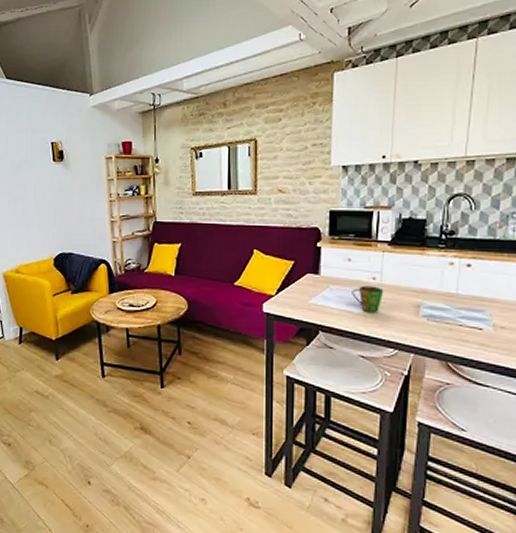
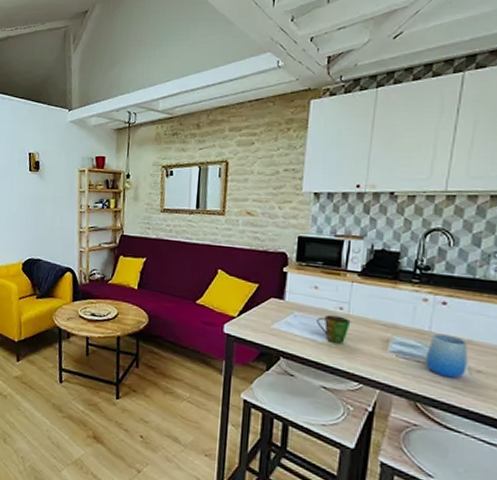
cup: none [454,295,492,336] -> present [425,333,468,379]

